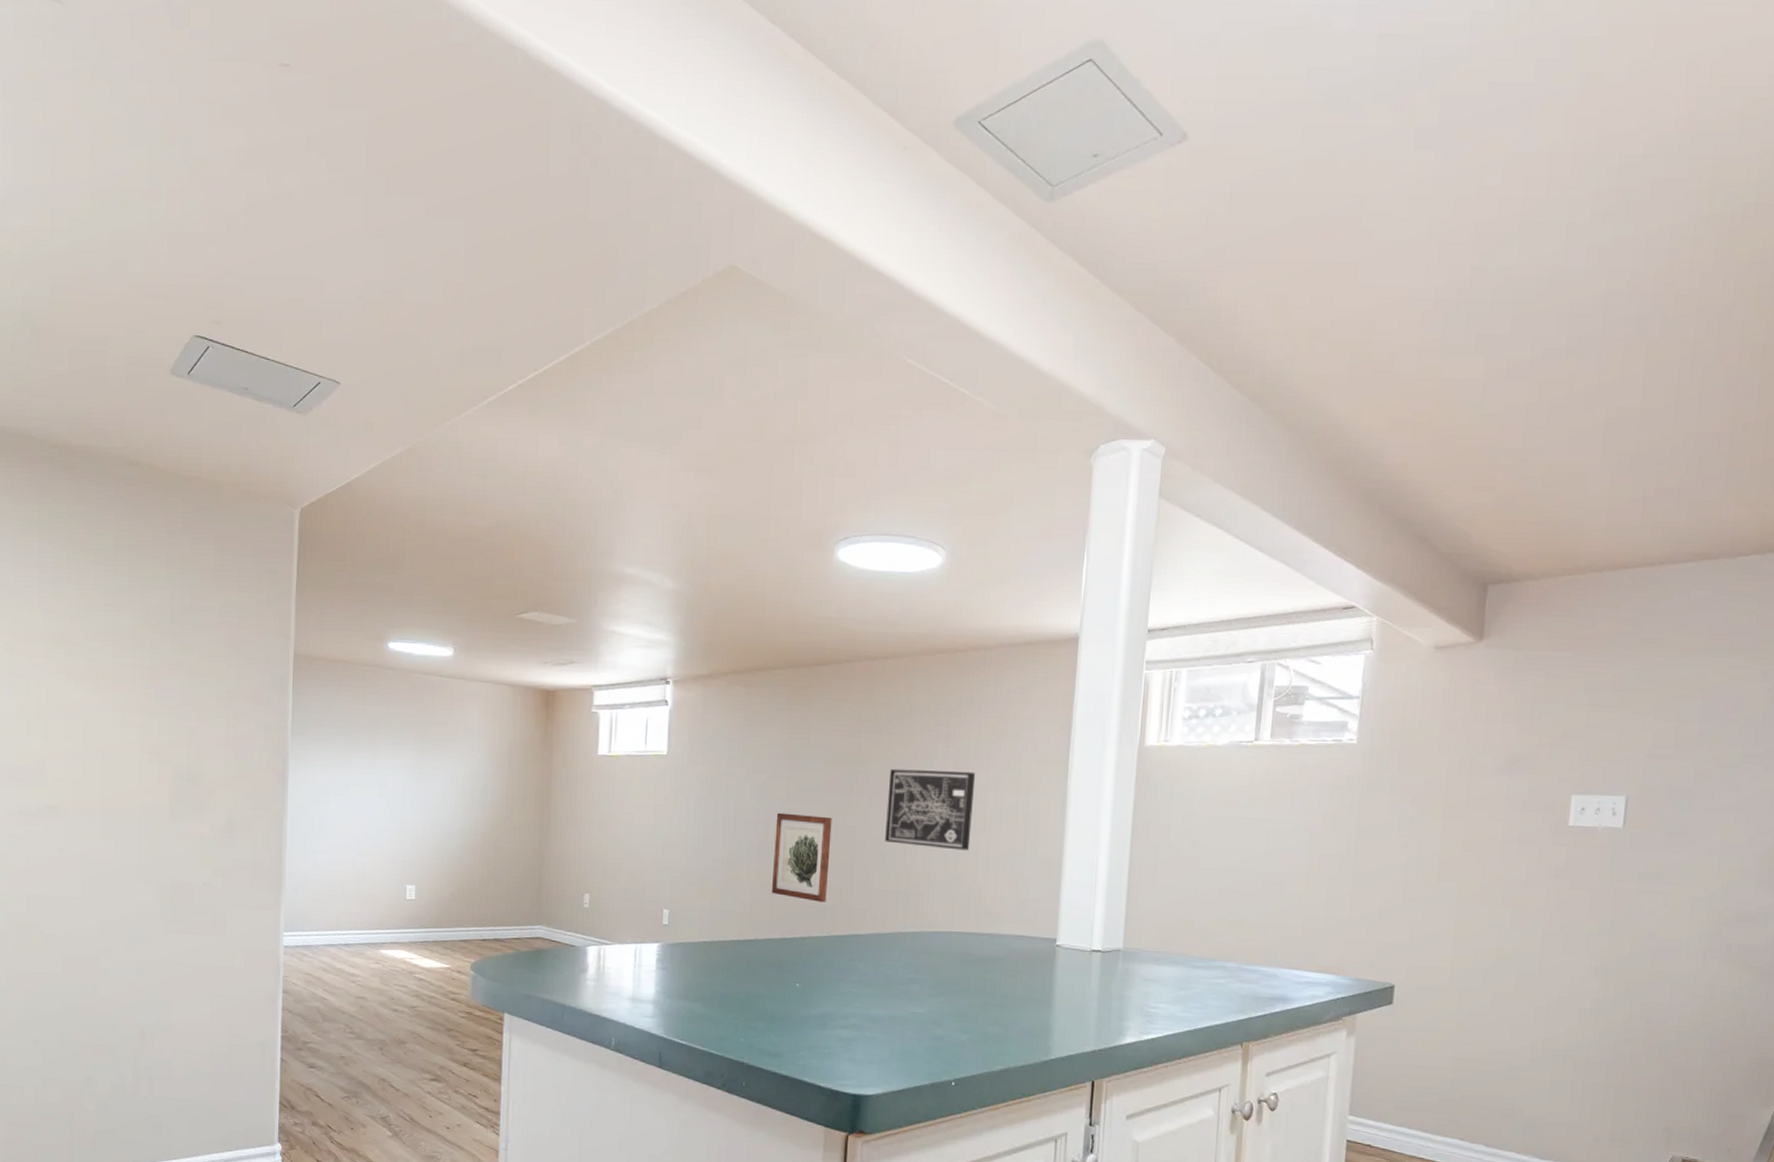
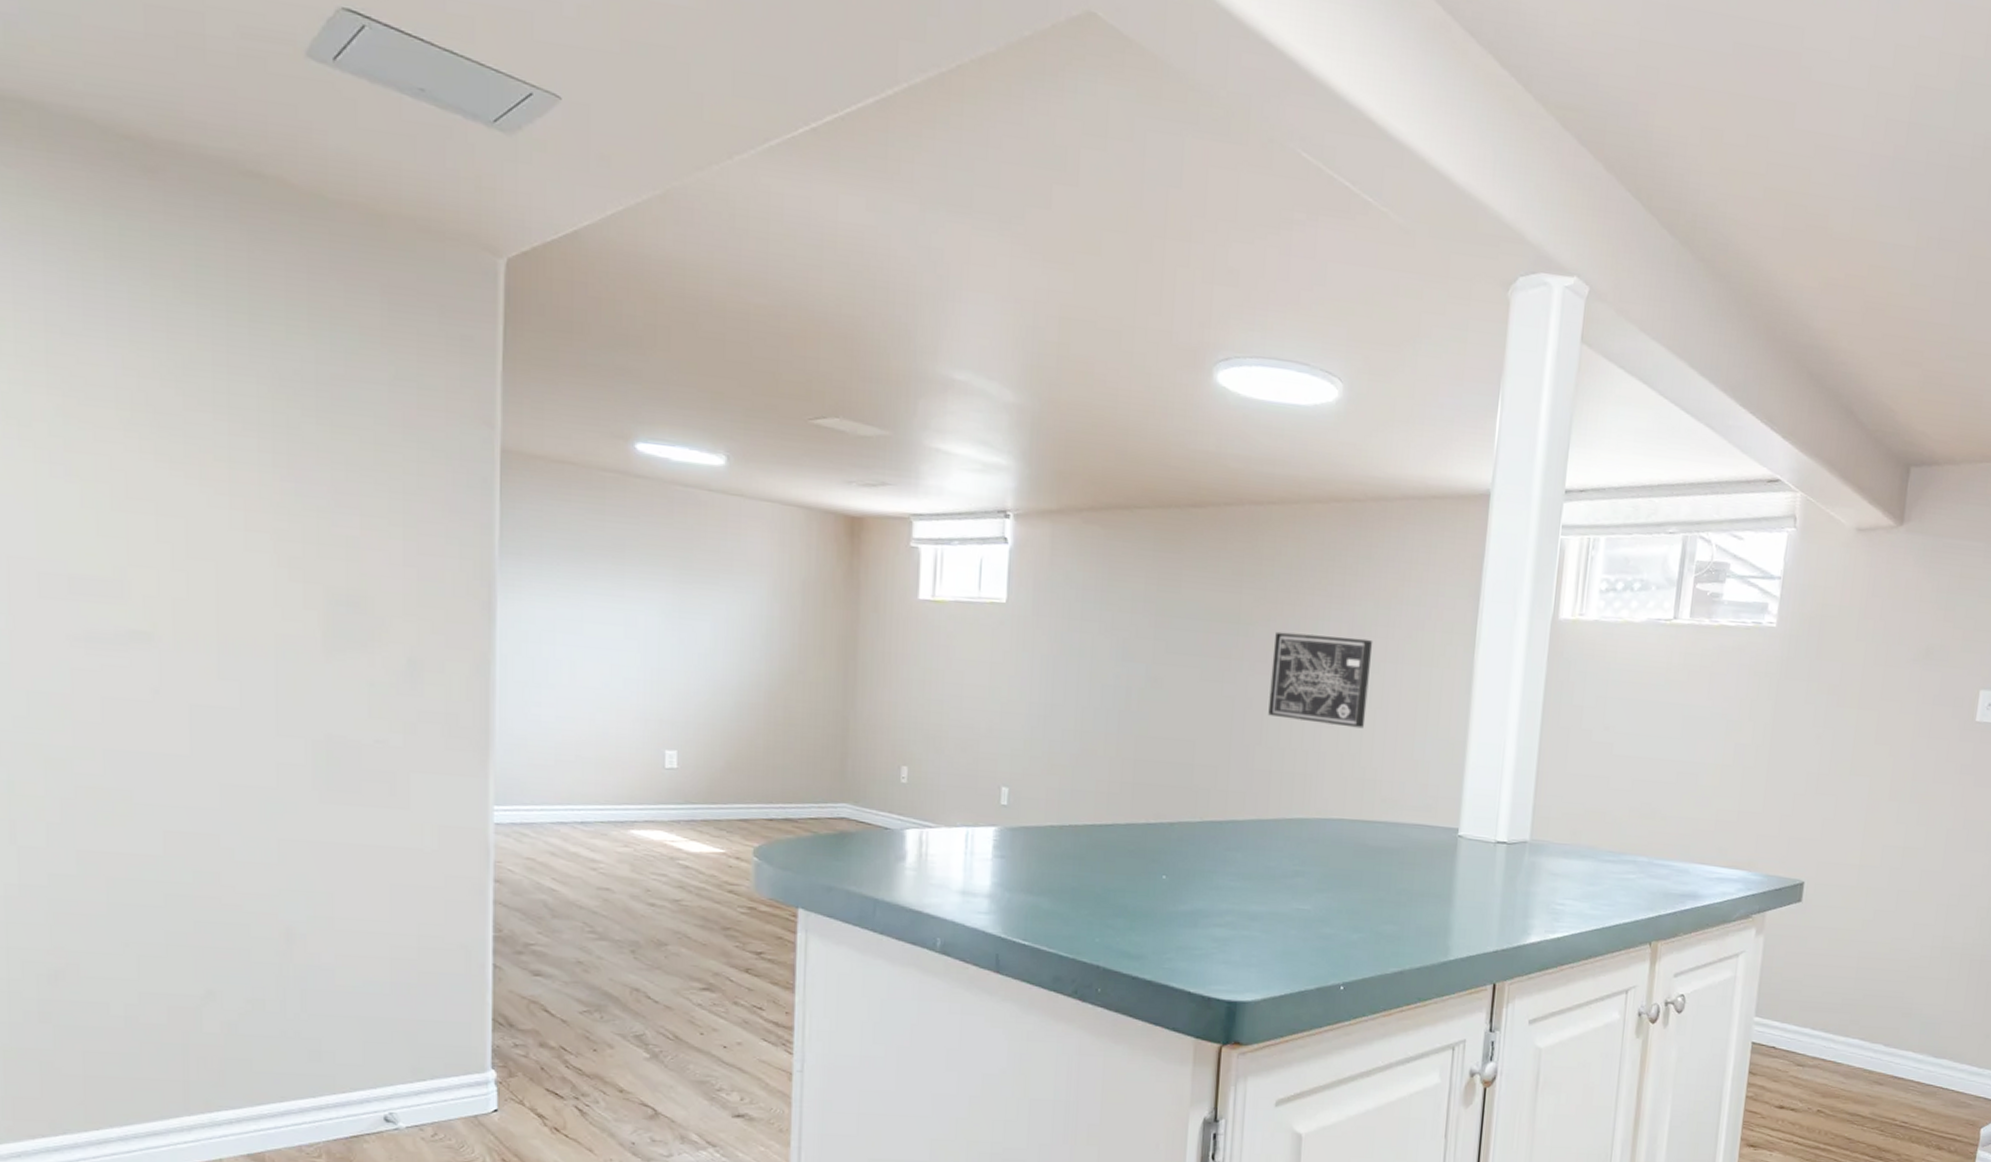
wall art: present [771,812,832,903] -> none [1133,677,1207,783]

